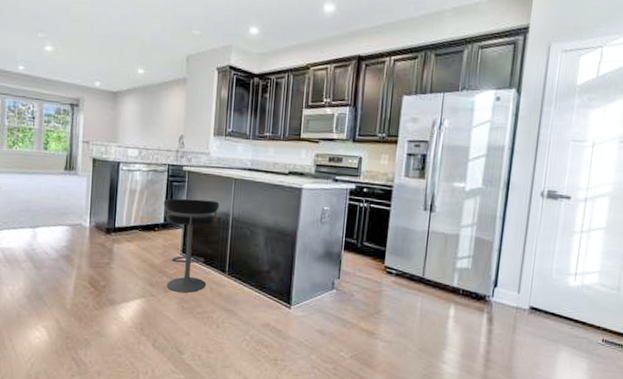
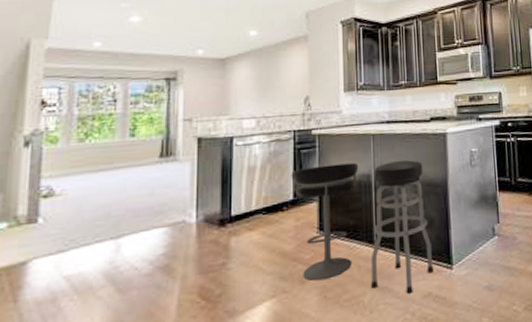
bar stool: none [220,206,276,320] -> present [370,160,434,294]

